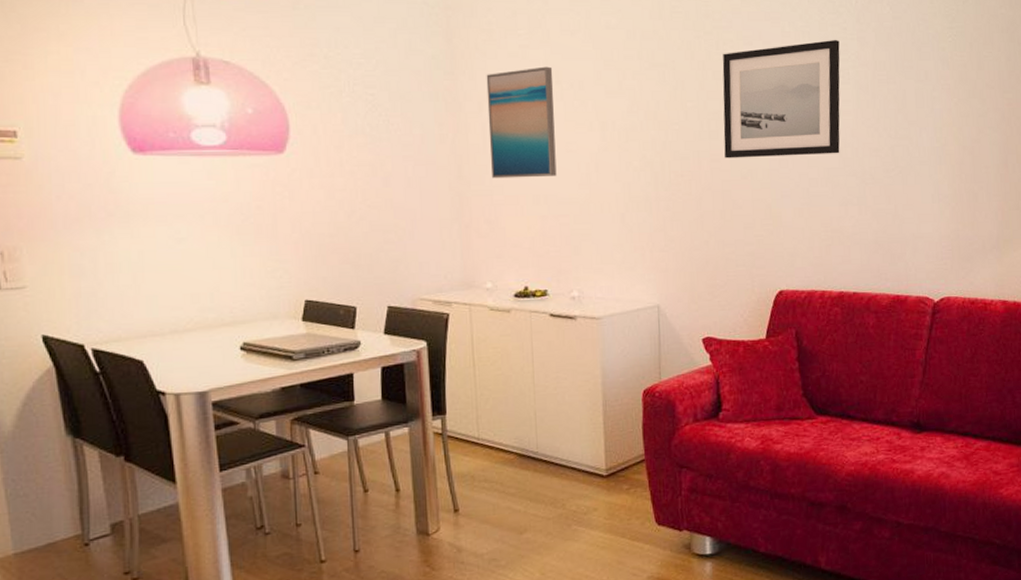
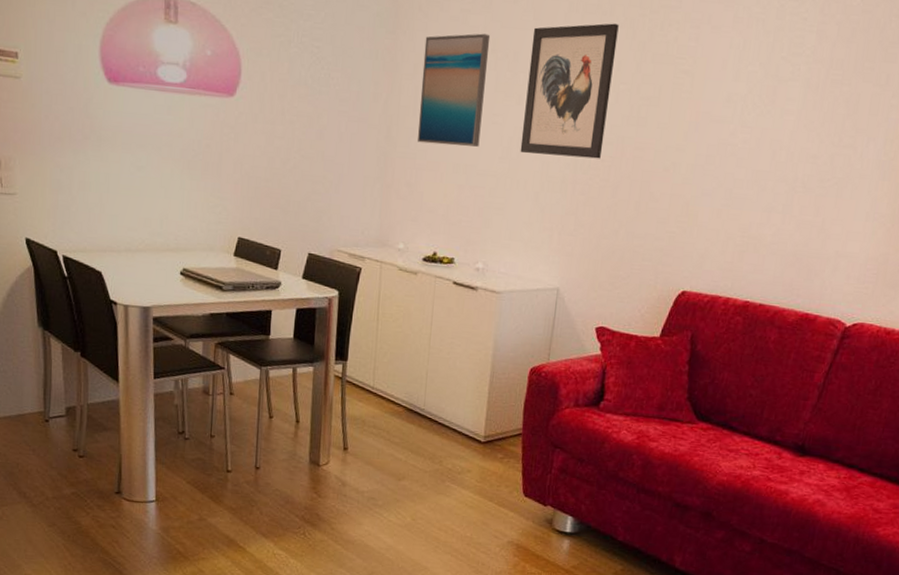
wall art: none [594,46,680,178] -> present [520,23,619,159]
wall art: present [722,39,840,159] -> none [650,30,796,156]

